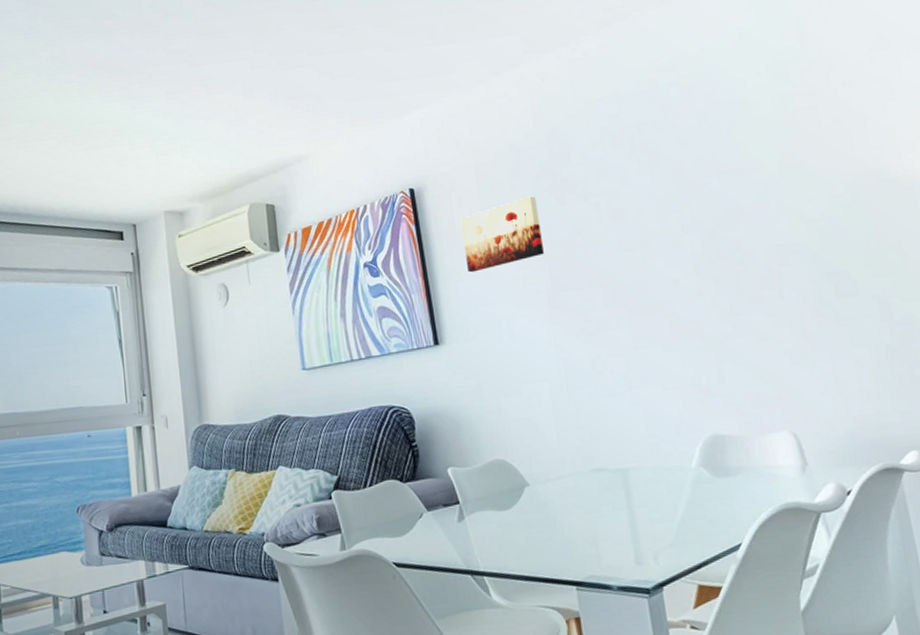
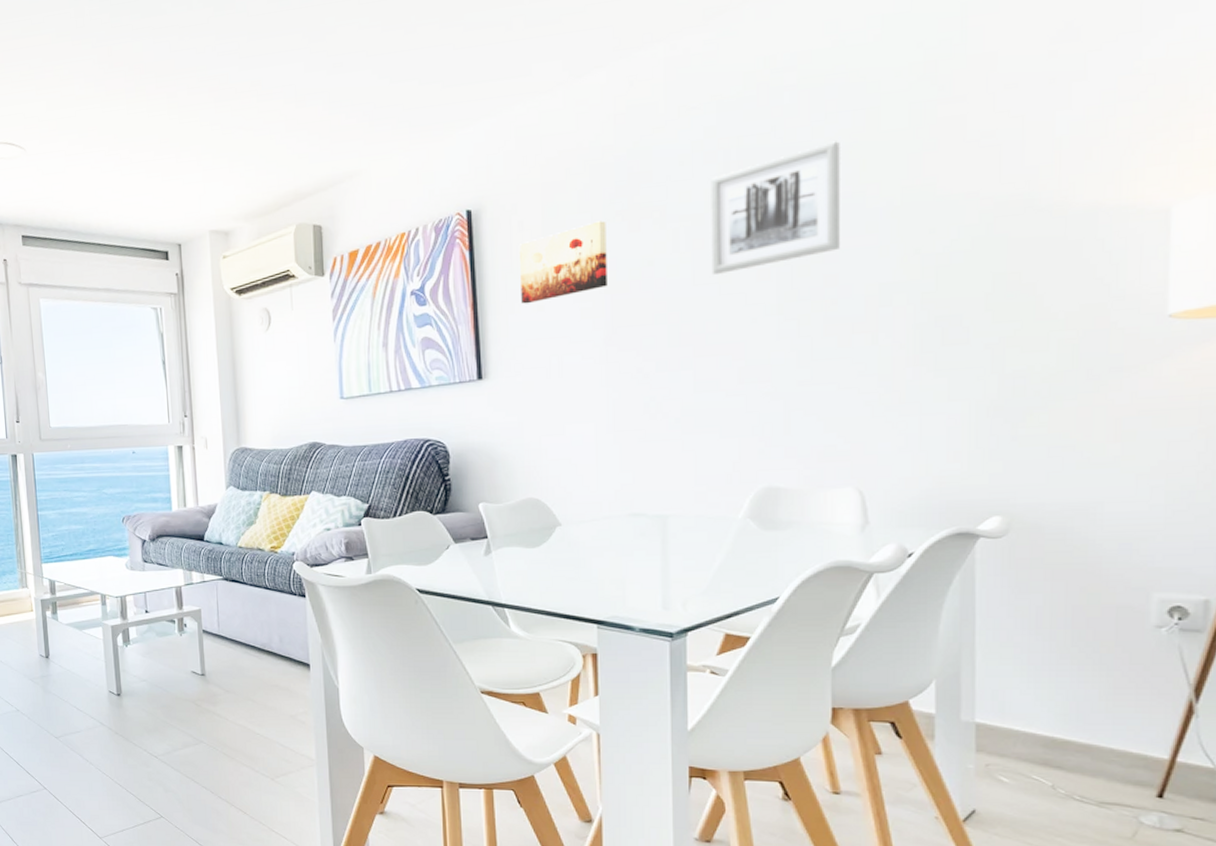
wall art: none [621,127,738,241] -> present [711,141,840,274]

